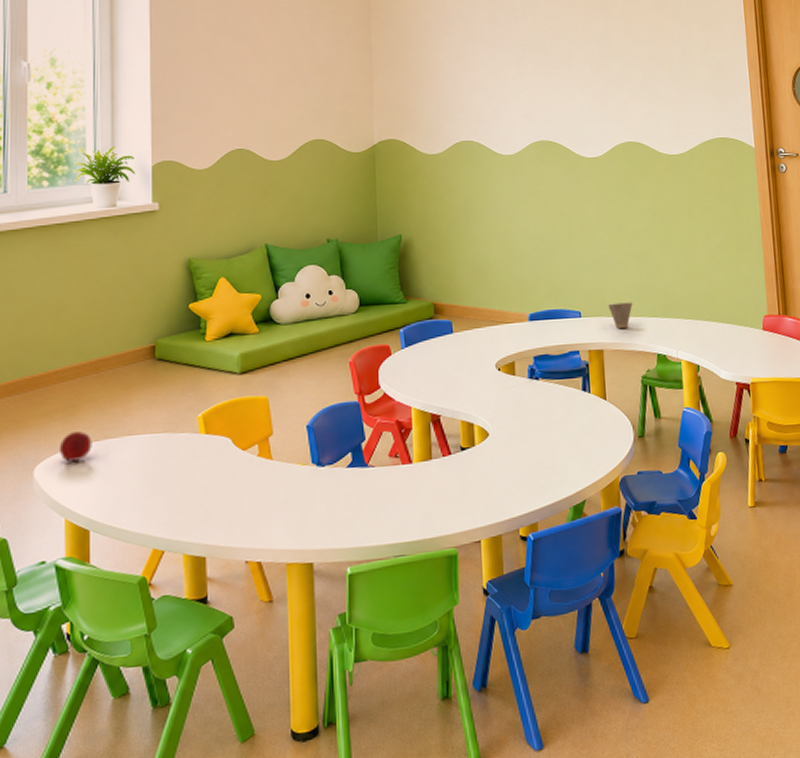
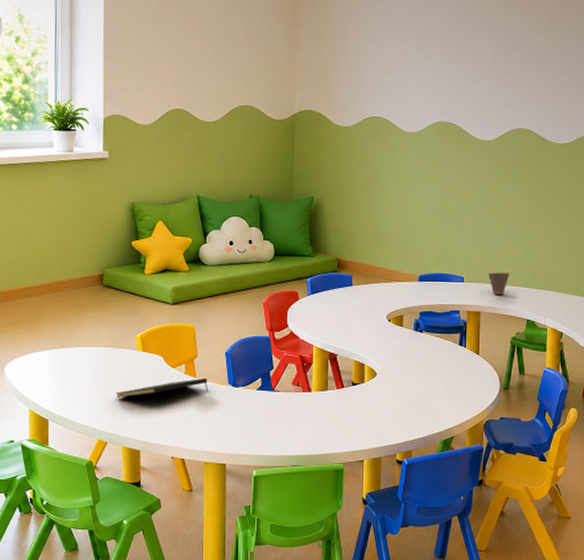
peach: present [58,431,92,461] -> none [24,340,51,363]
notepad: none [174,459,287,494] -> present [116,378,208,398]

